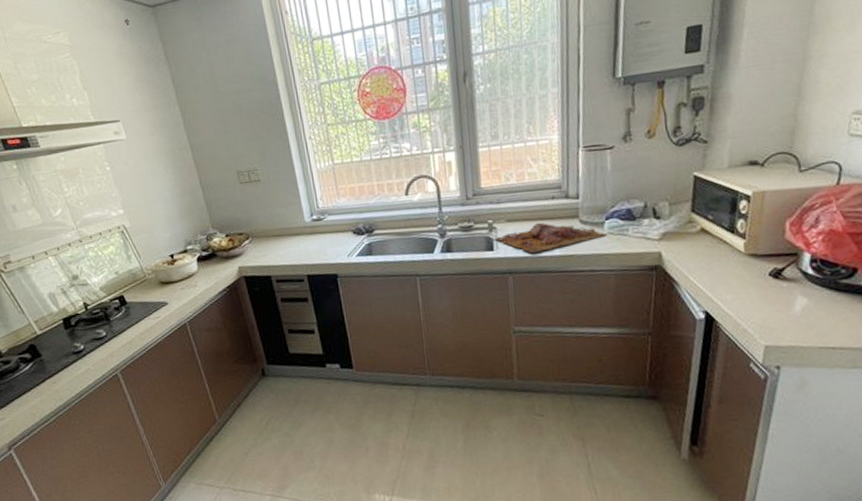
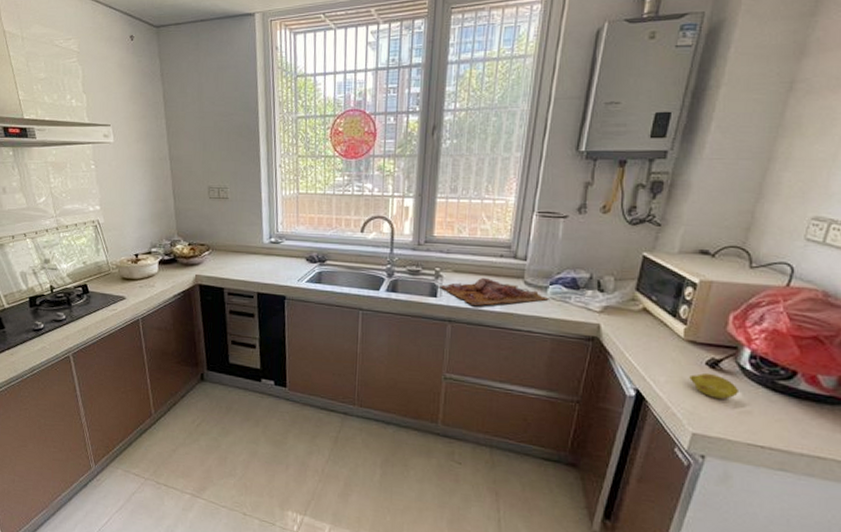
fruit: none [755,283,804,308] -> present [689,373,738,399]

